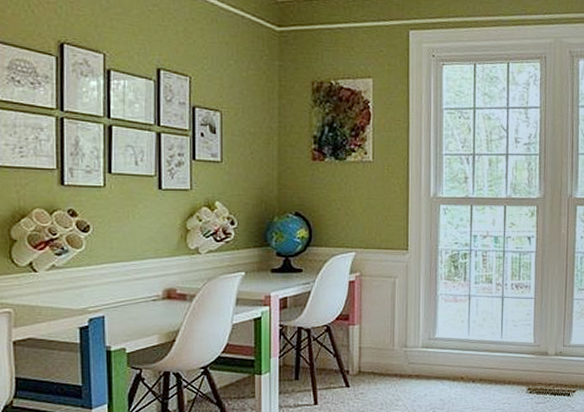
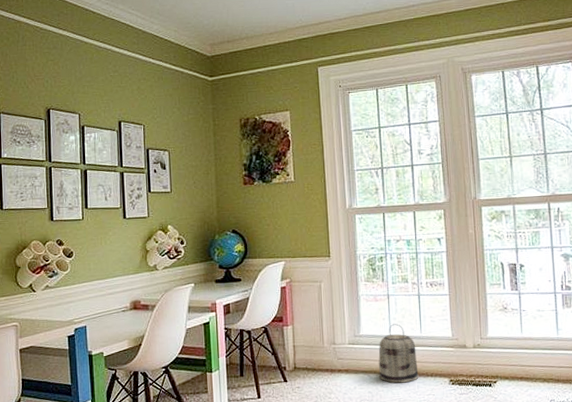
basket: none [453,327,496,391] -> present [378,324,419,384]

